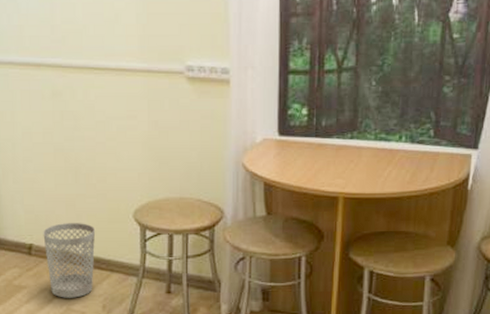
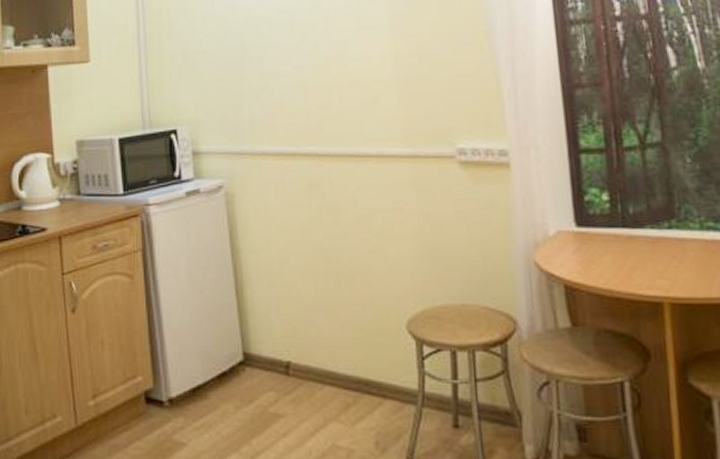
wastebasket: present [43,223,96,298] -> none [302,336,363,431]

